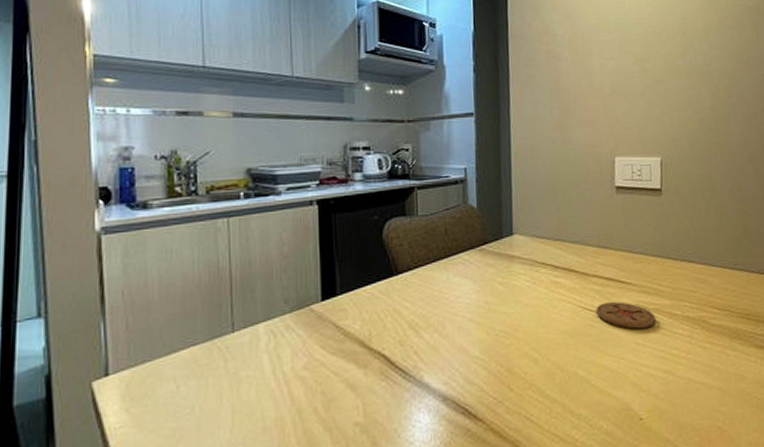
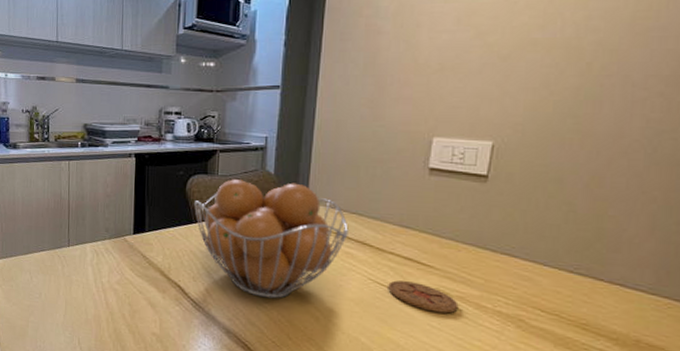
fruit basket: none [392,215,555,350] -> present [193,179,349,299]

